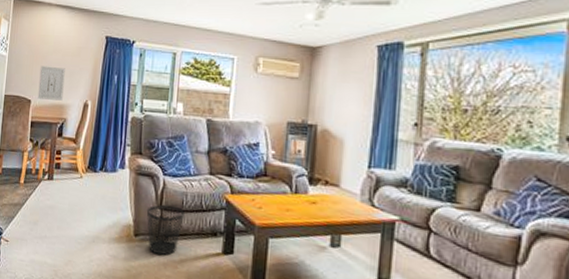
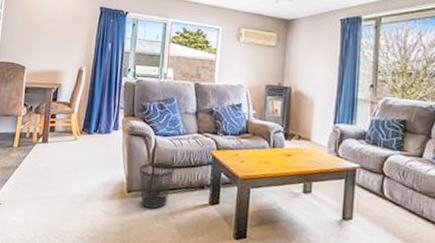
wall art: present [37,65,65,101] -> none [32,34,60,67]

